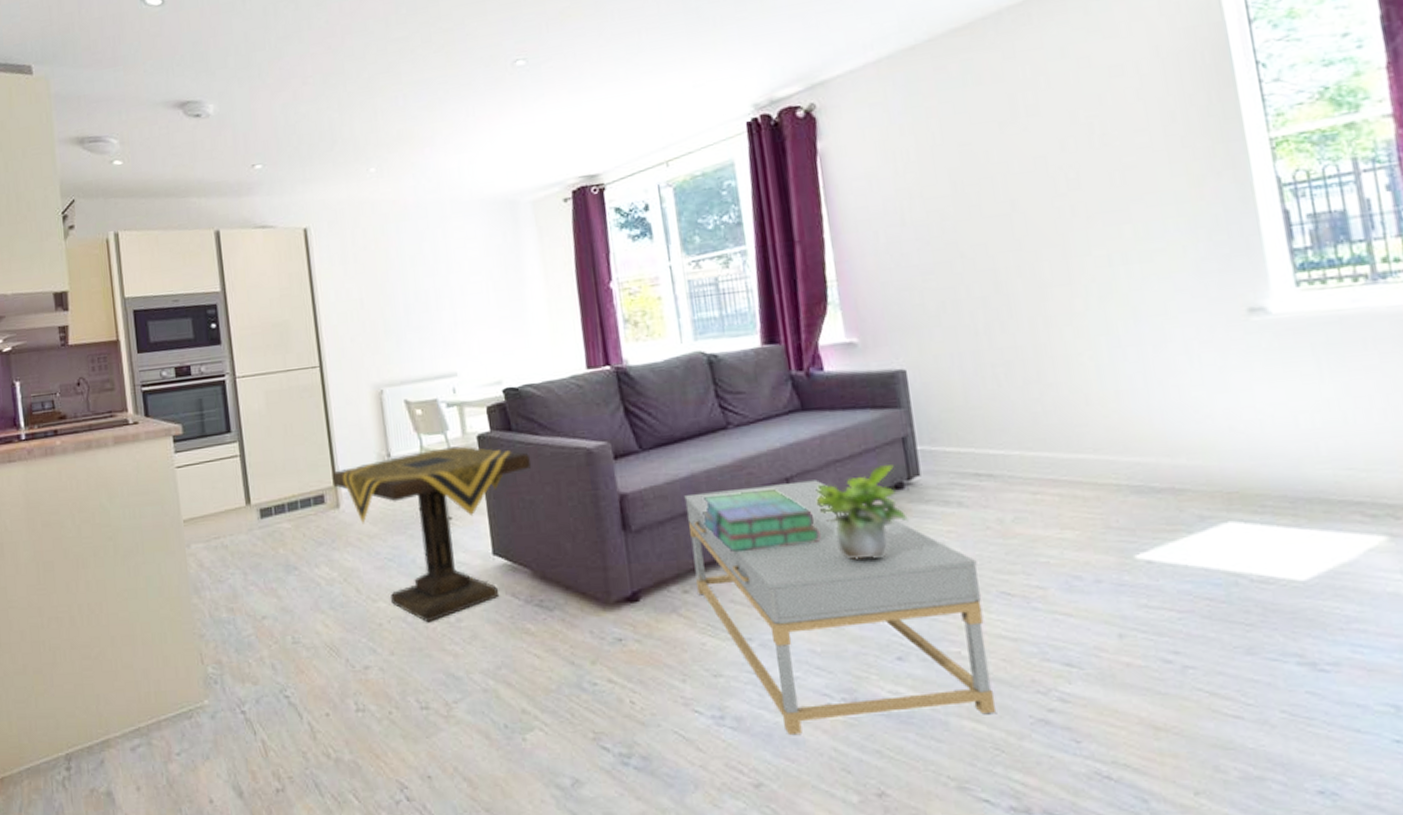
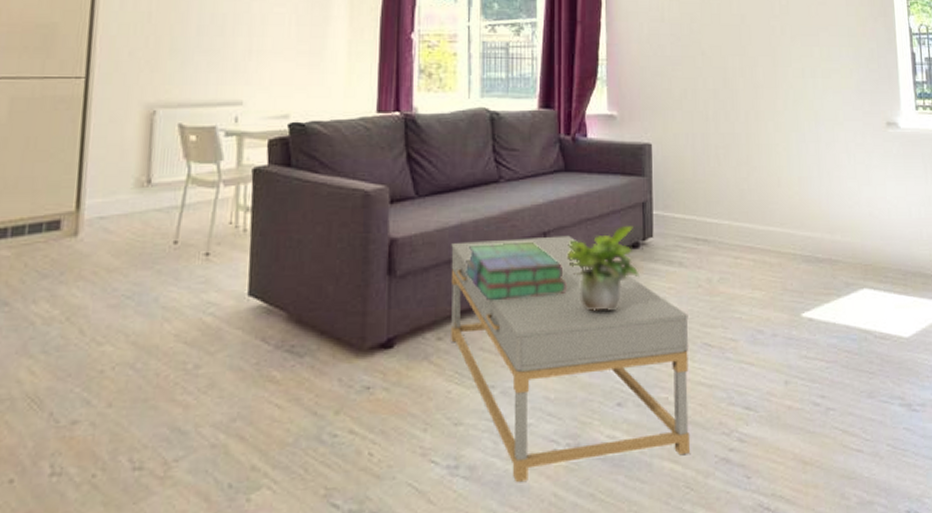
side table: present [332,446,532,623] -> none [74,176,306,370]

